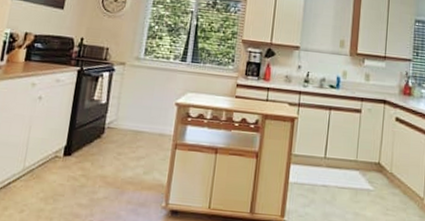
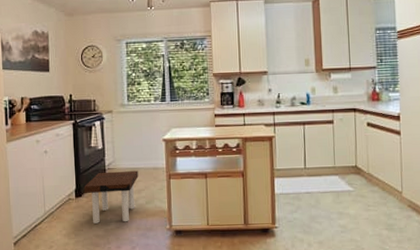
side table: none [74,130,142,193] -> present [84,170,139,224]

